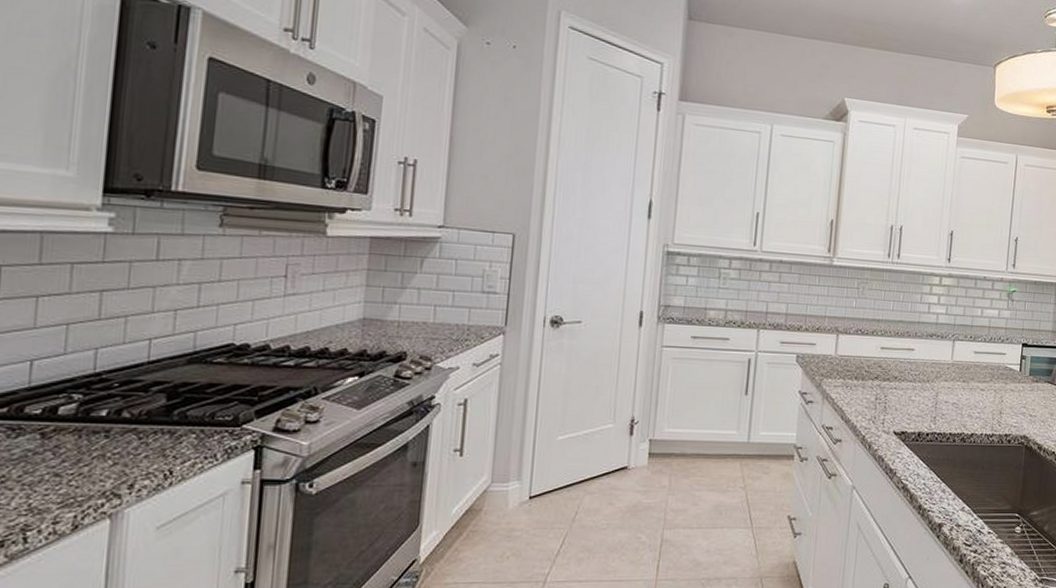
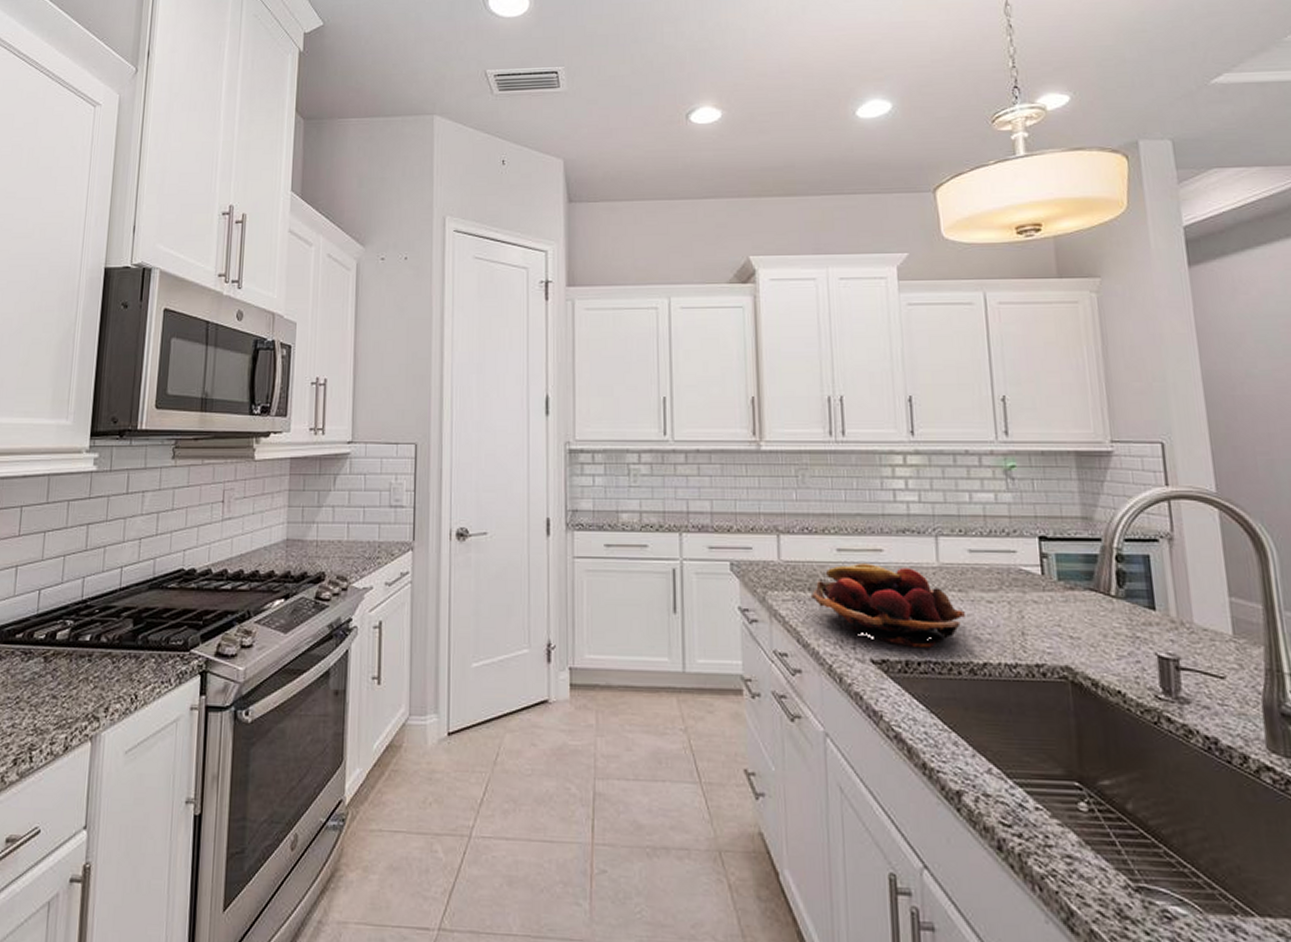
fruit basket: none [856,359,965,422] -> present [810,564,965,647]

